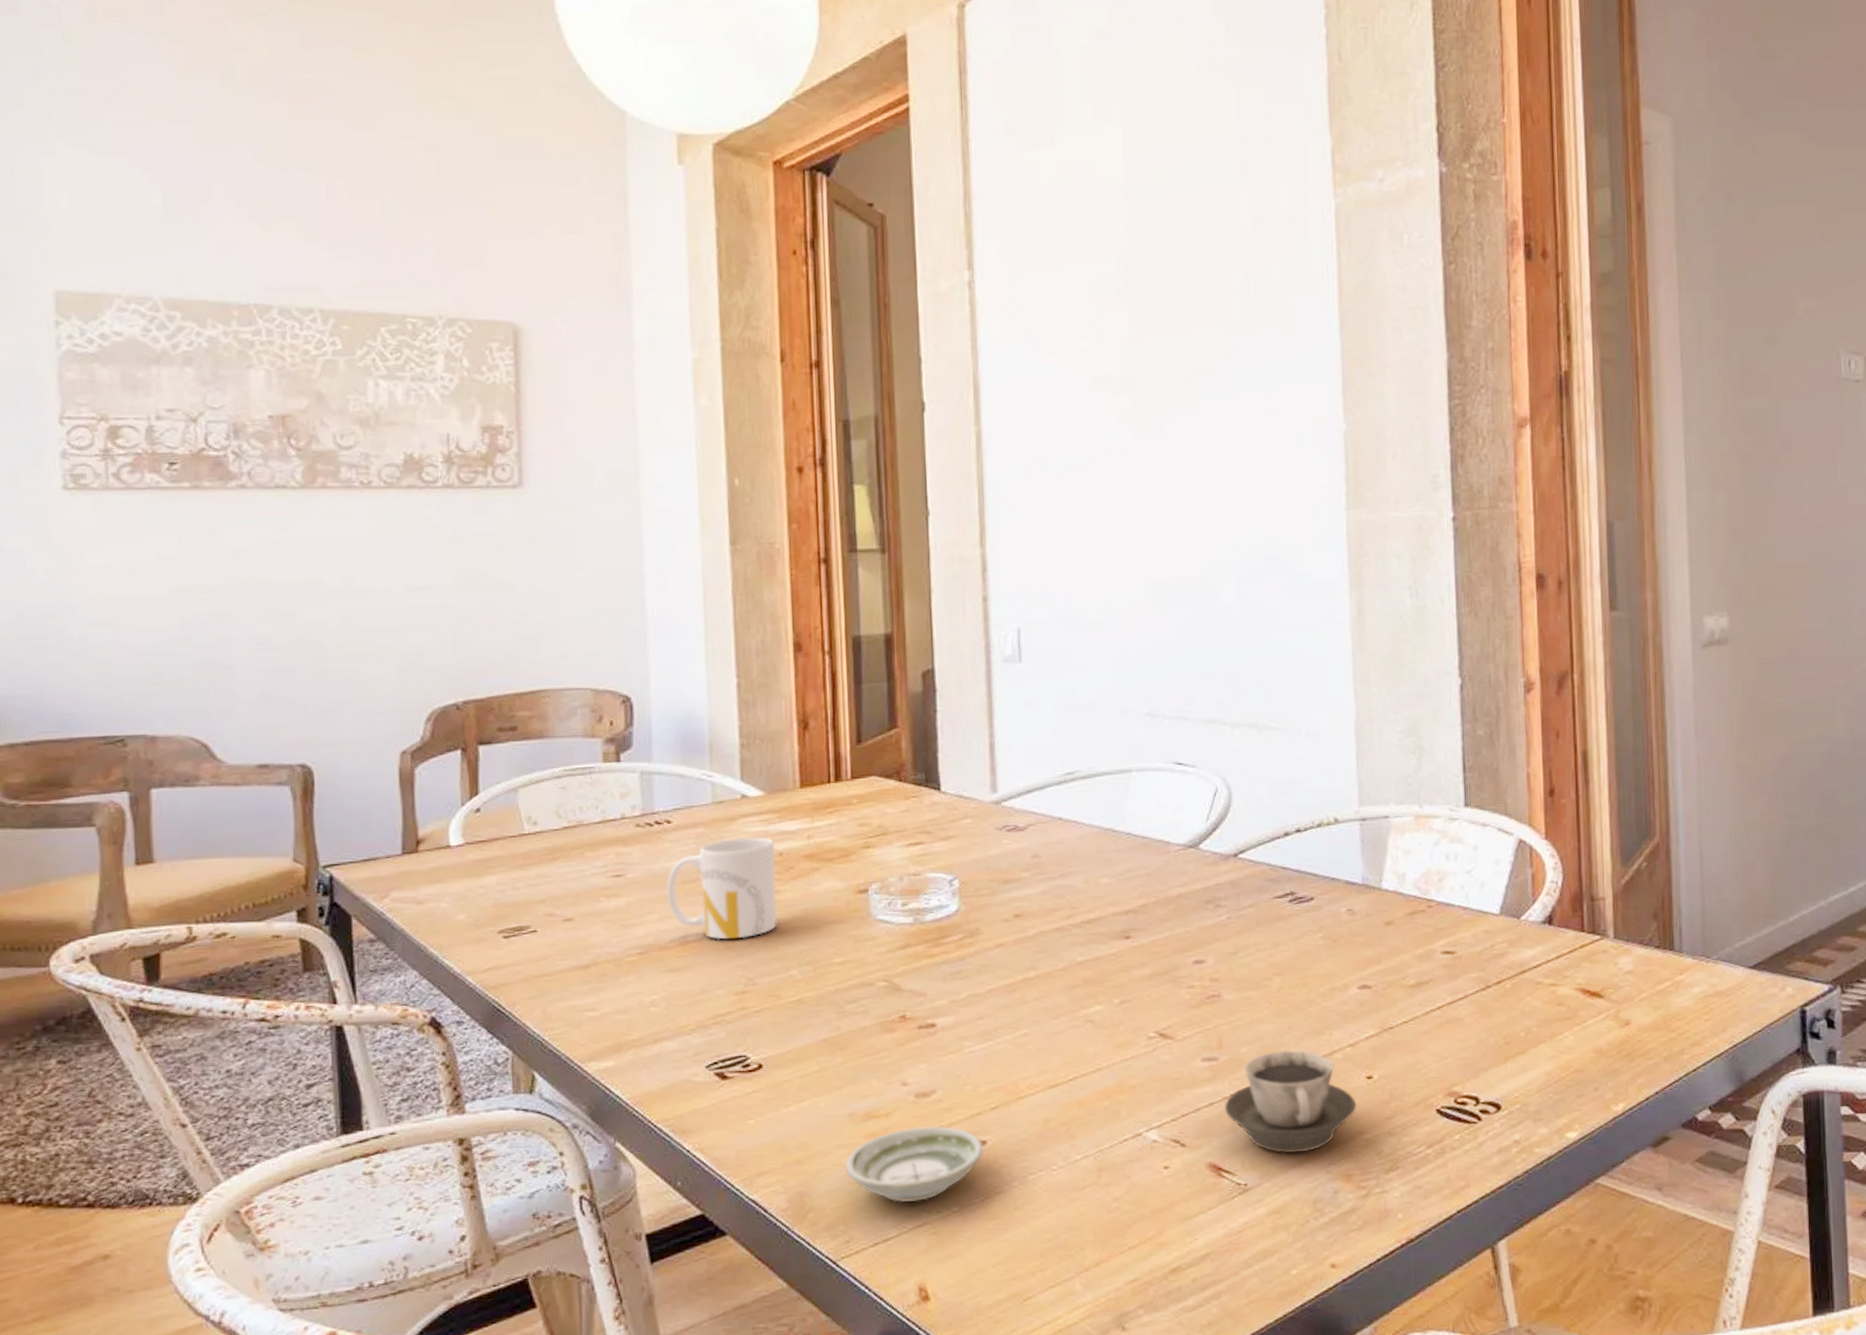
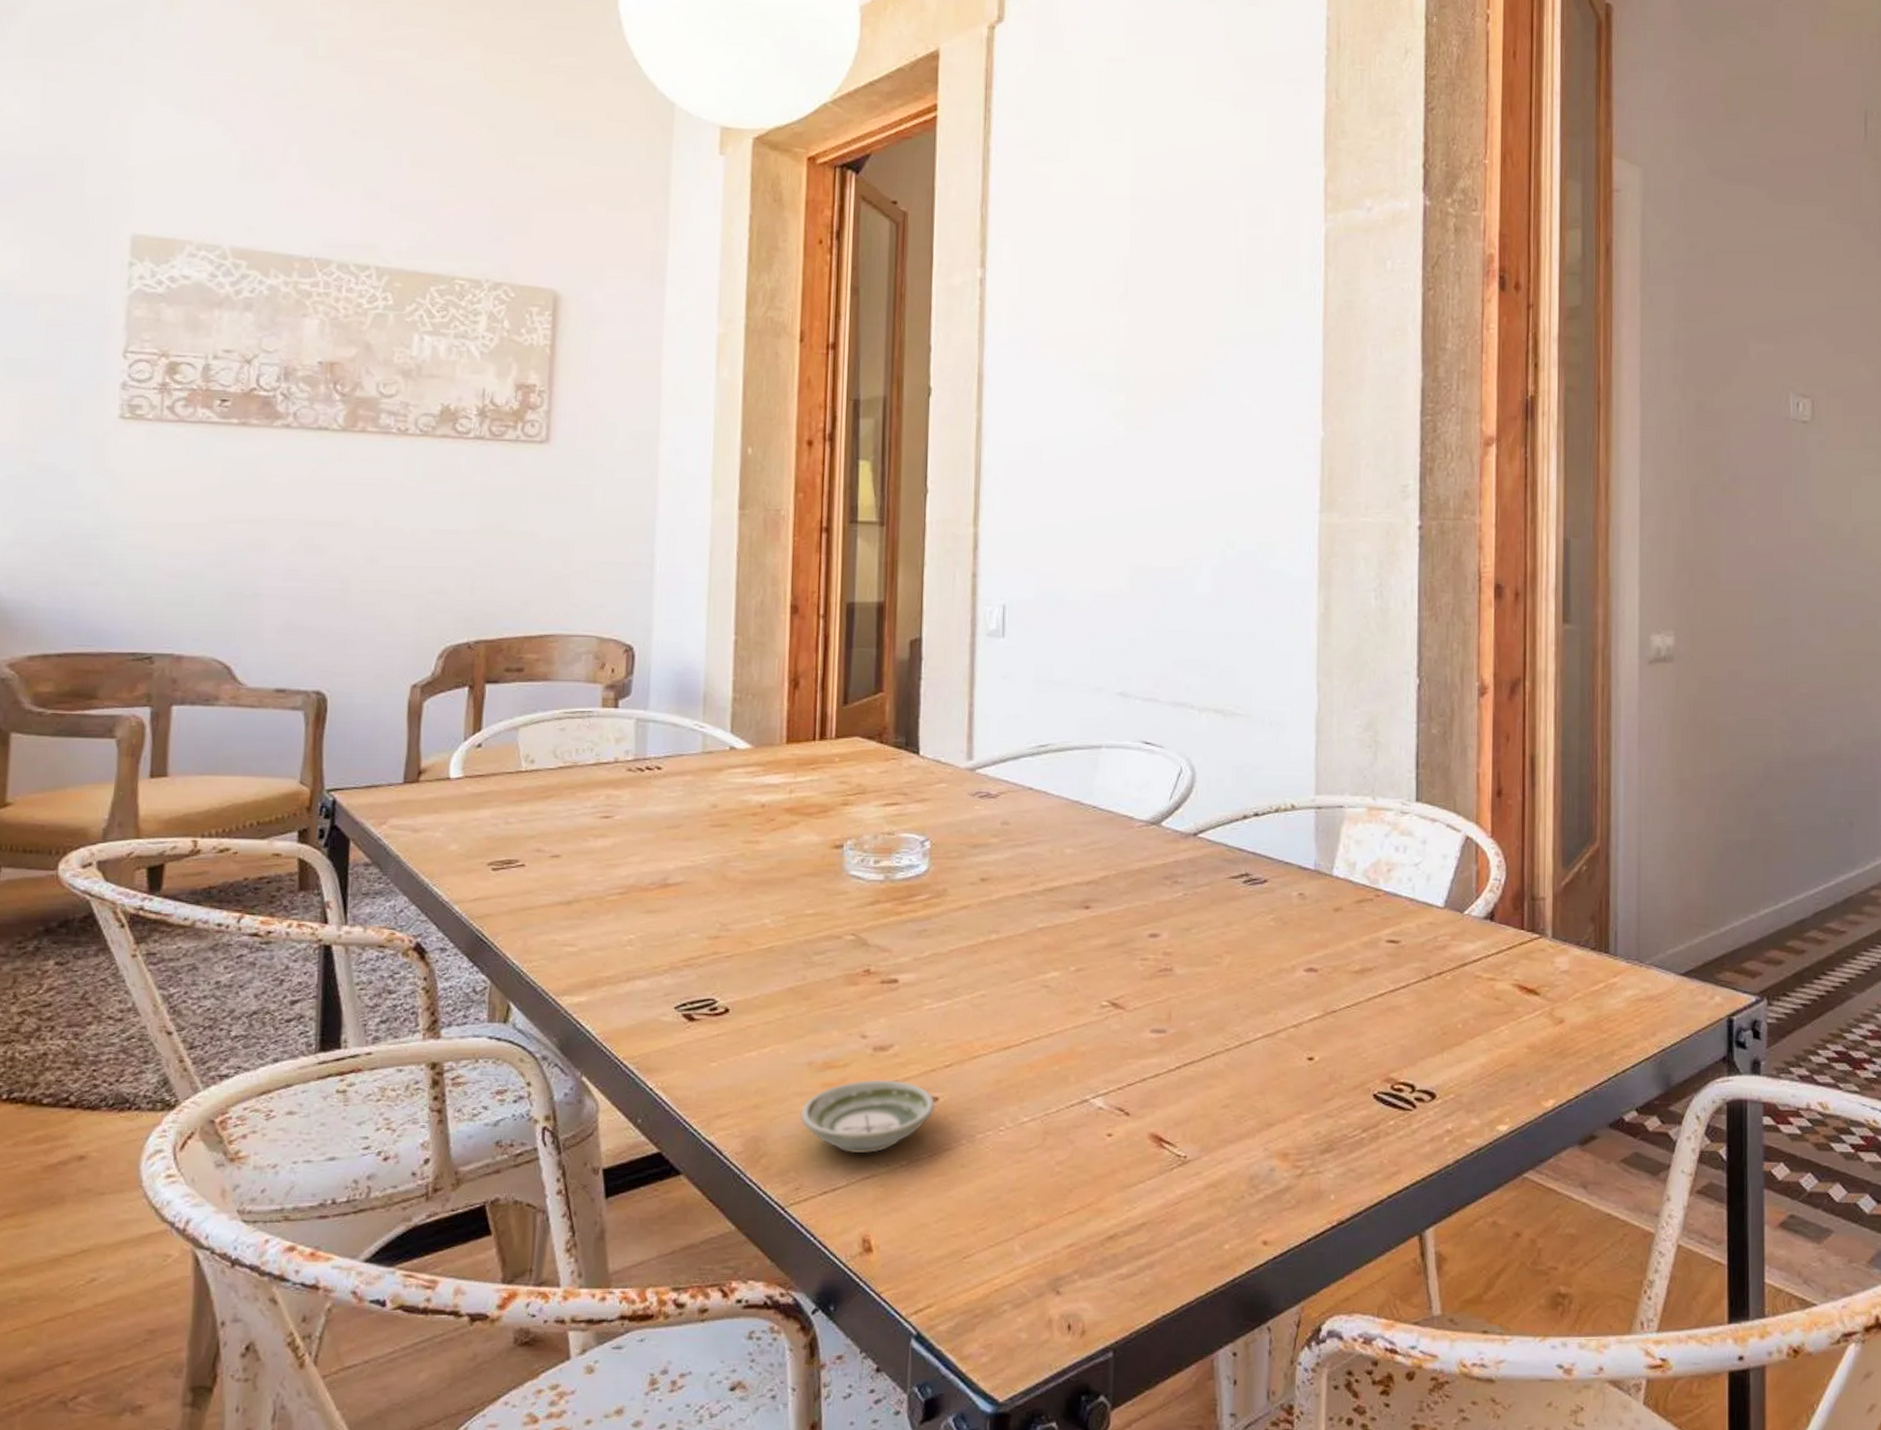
mug: present [666,837,777,940] -> none [651,787,758,885]
cup: present [1224,1050,1357,1154] -> none [1169,1027,1297,1129]

